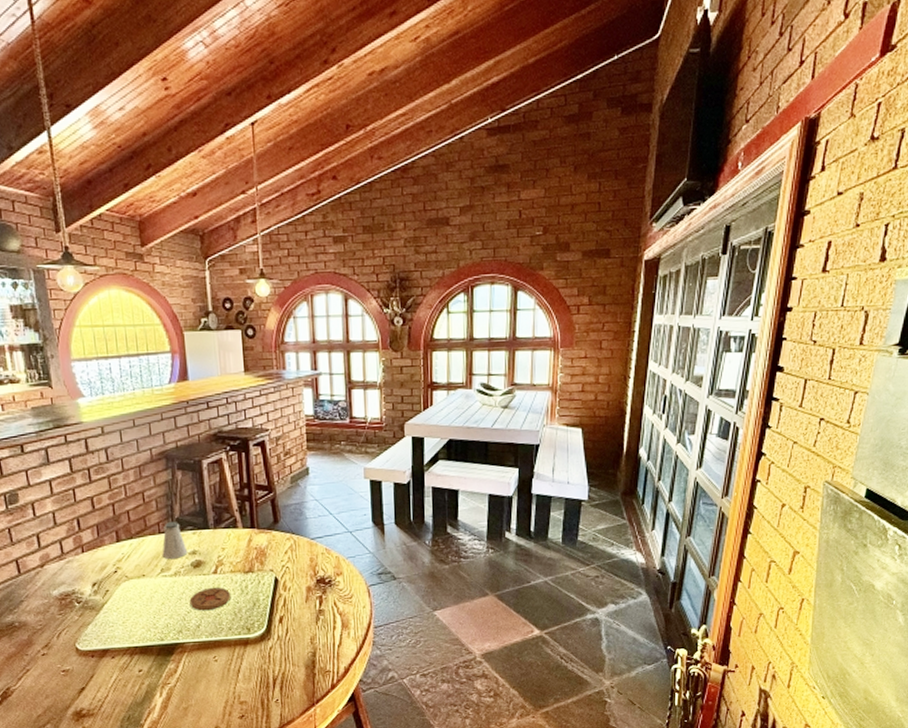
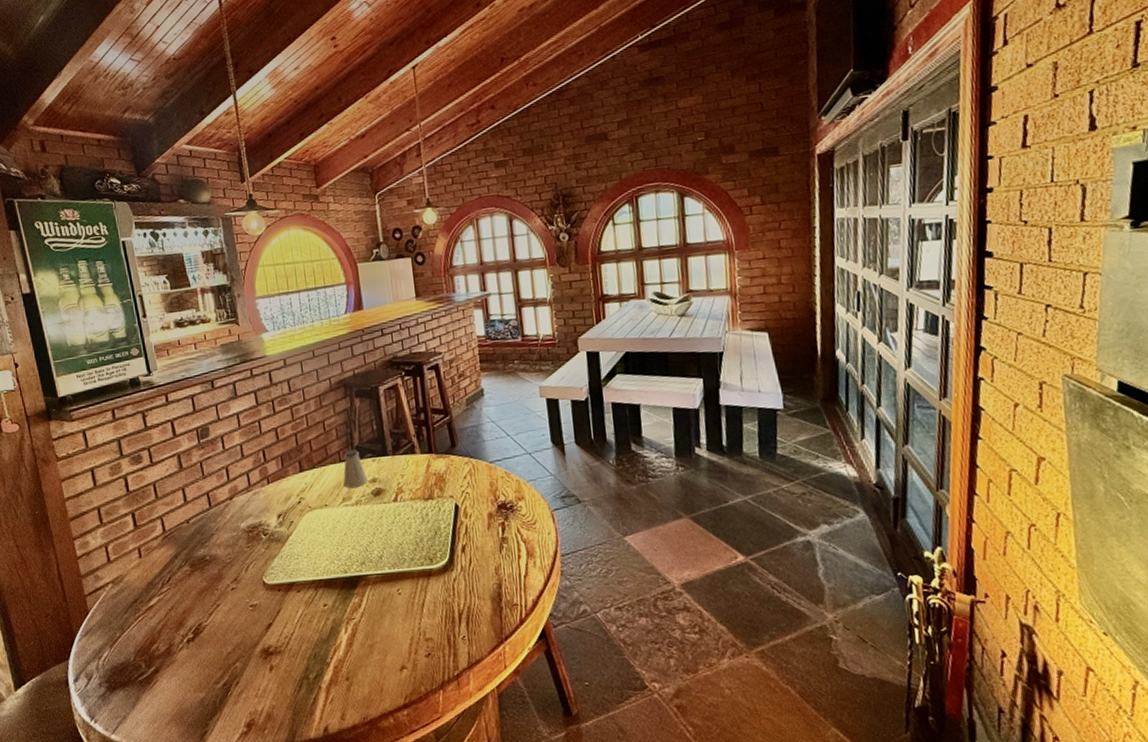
coaster: present [189,587,231,611] -> none [371,515,412,541]

